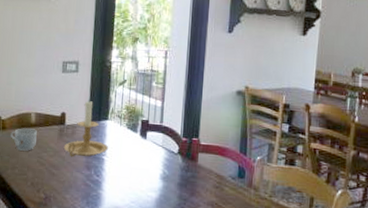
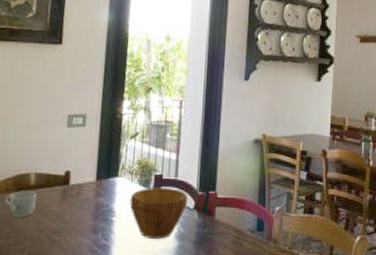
candle holder: present [63,99,109,157] -> none [67,154,119,221]
bowl: none [119,131,173,179] -> present [130,187,188,239]

